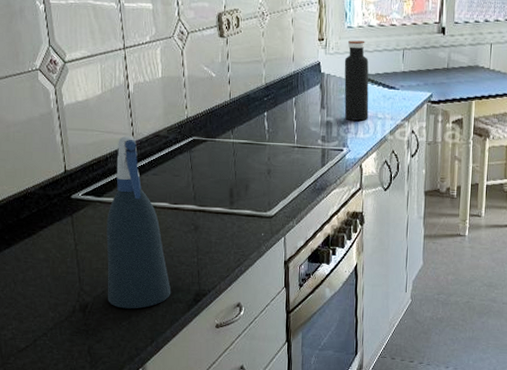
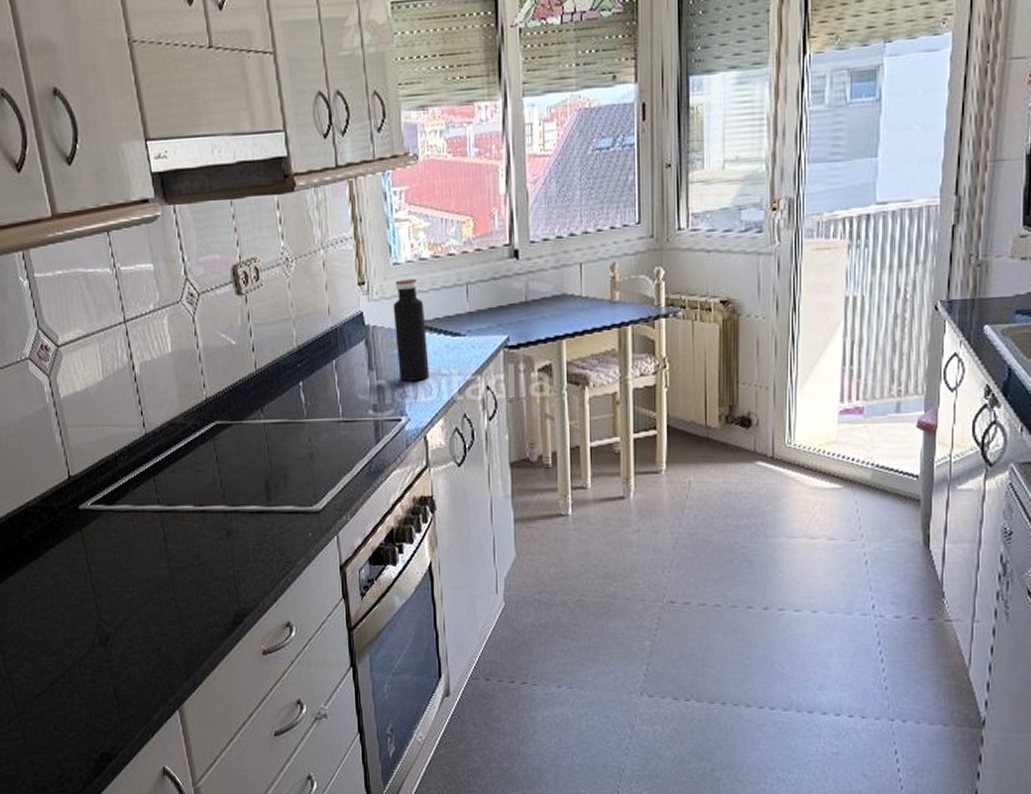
spray bottle: present [106,135,171,309] -> none [122,427,206,639]

